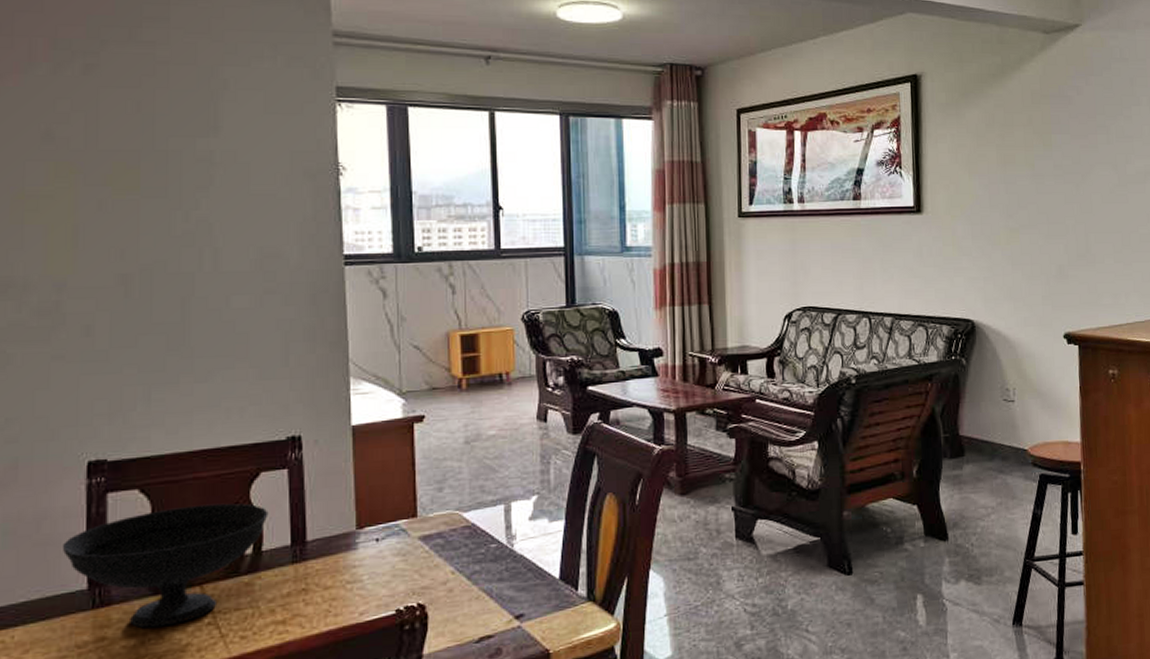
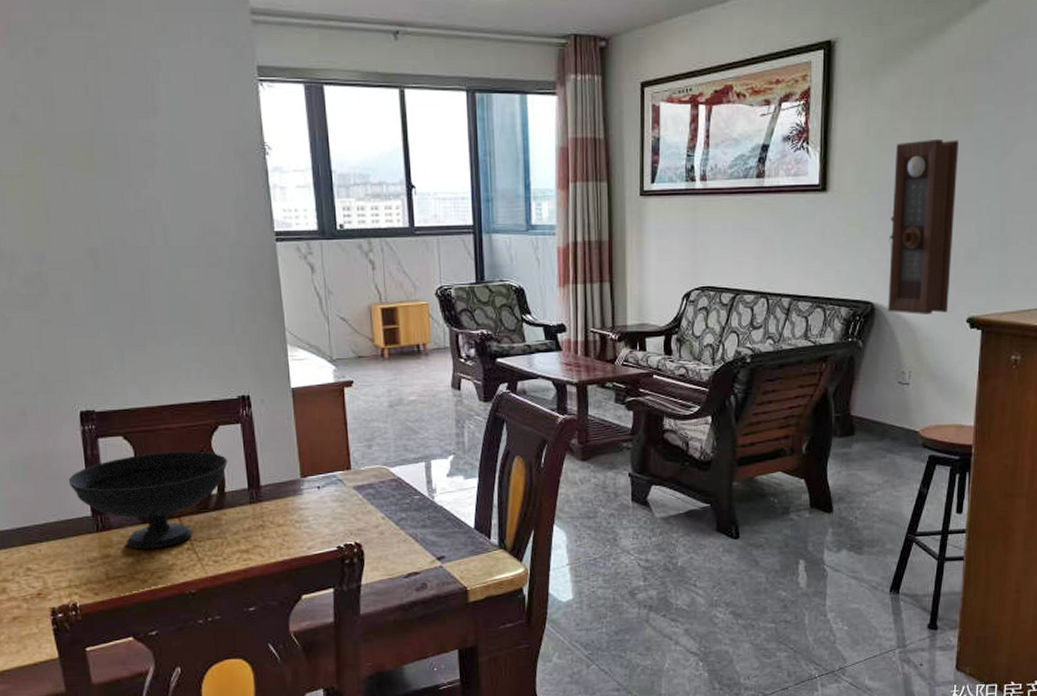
pendulum clock: none [983,164,1046,331] -> present [888,138,959,314]

